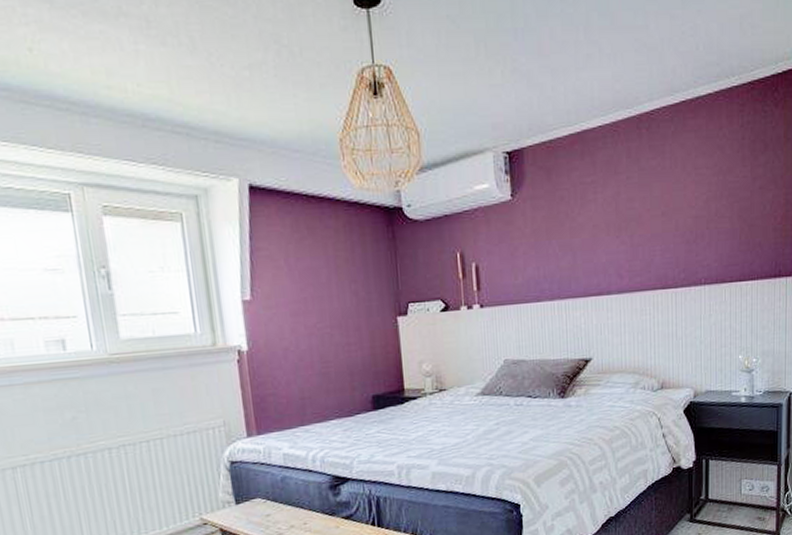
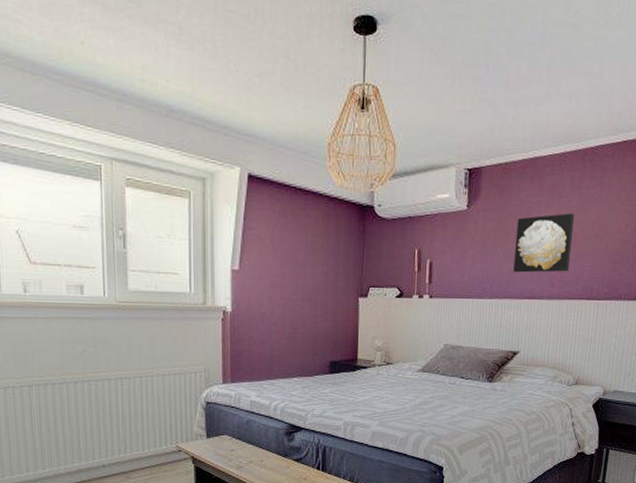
wall art: none [571,190,638,267] -> present [513,213,575,273]

